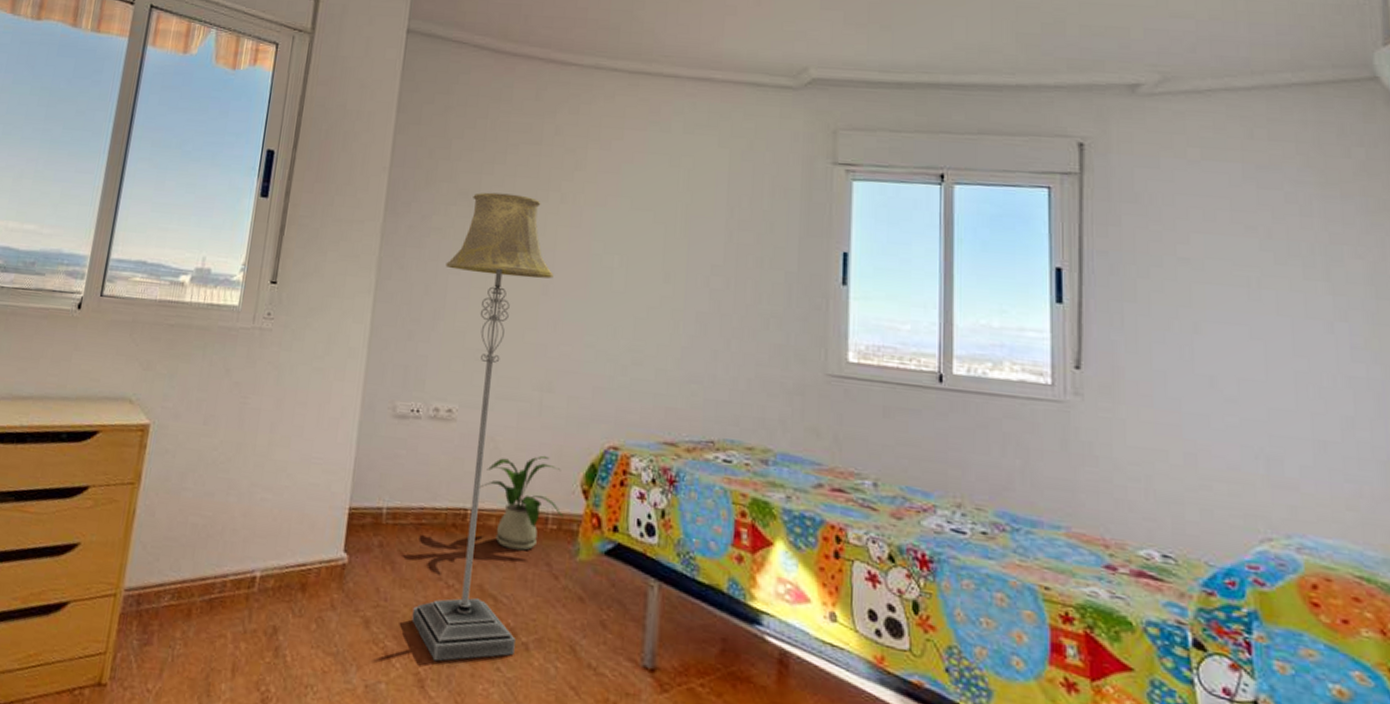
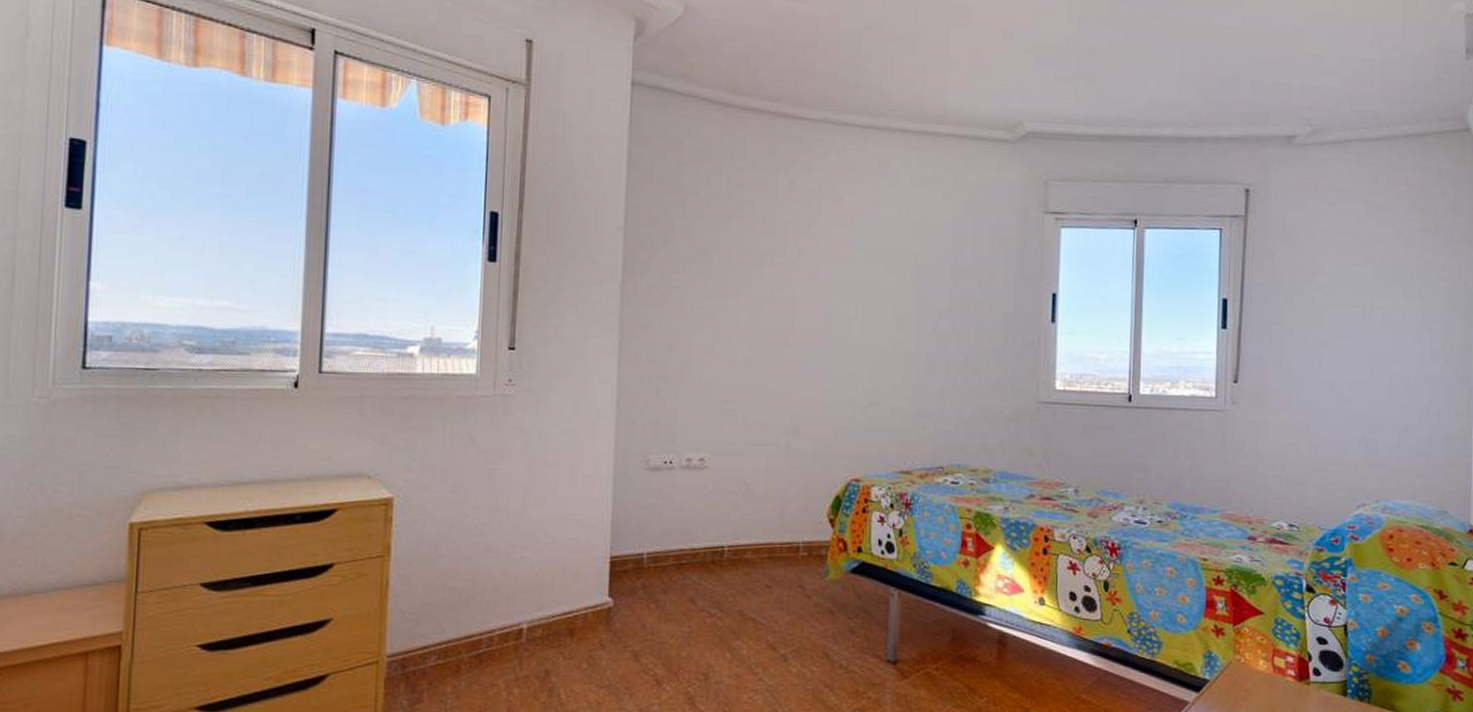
floor lamp: present [412,192,554,662] -> none [678,249,794,681]
house plant: present [480,455,564,551] -> none [735,492,813,577]

